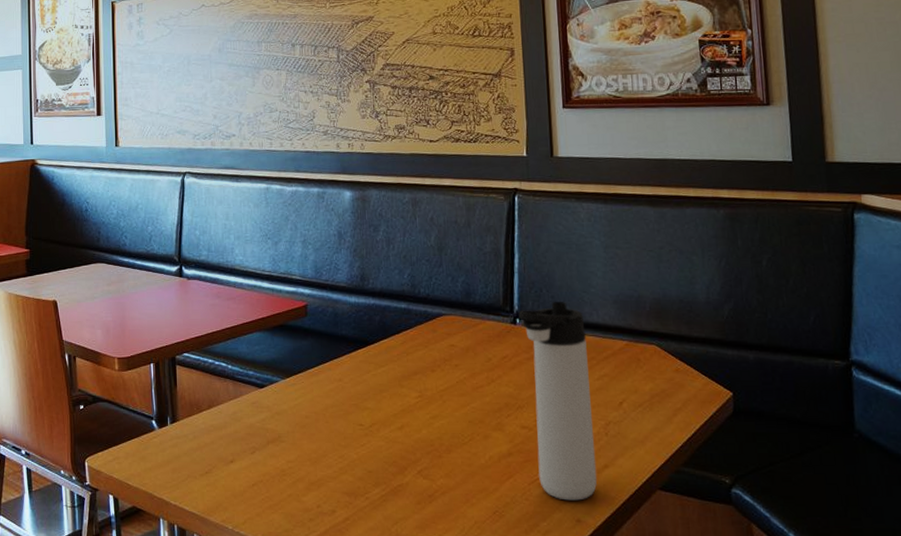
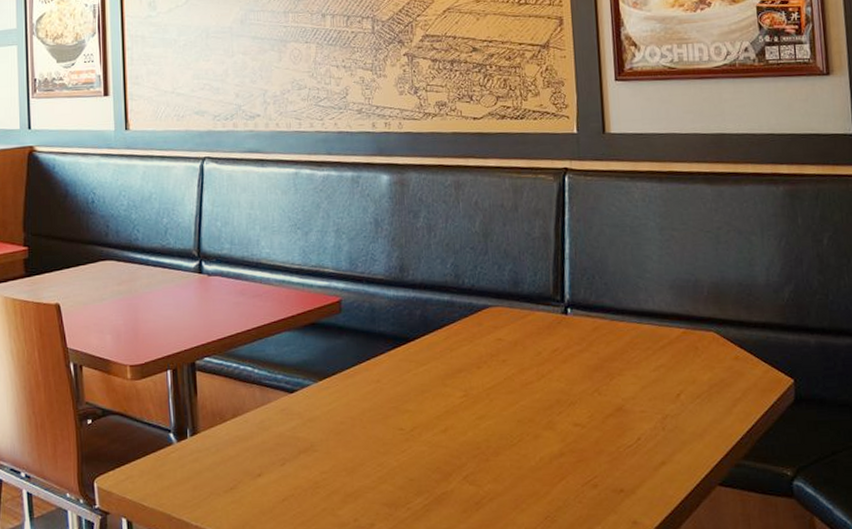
thermos bottle: present [518,301,598,501] -> none [569,288,654,502]

